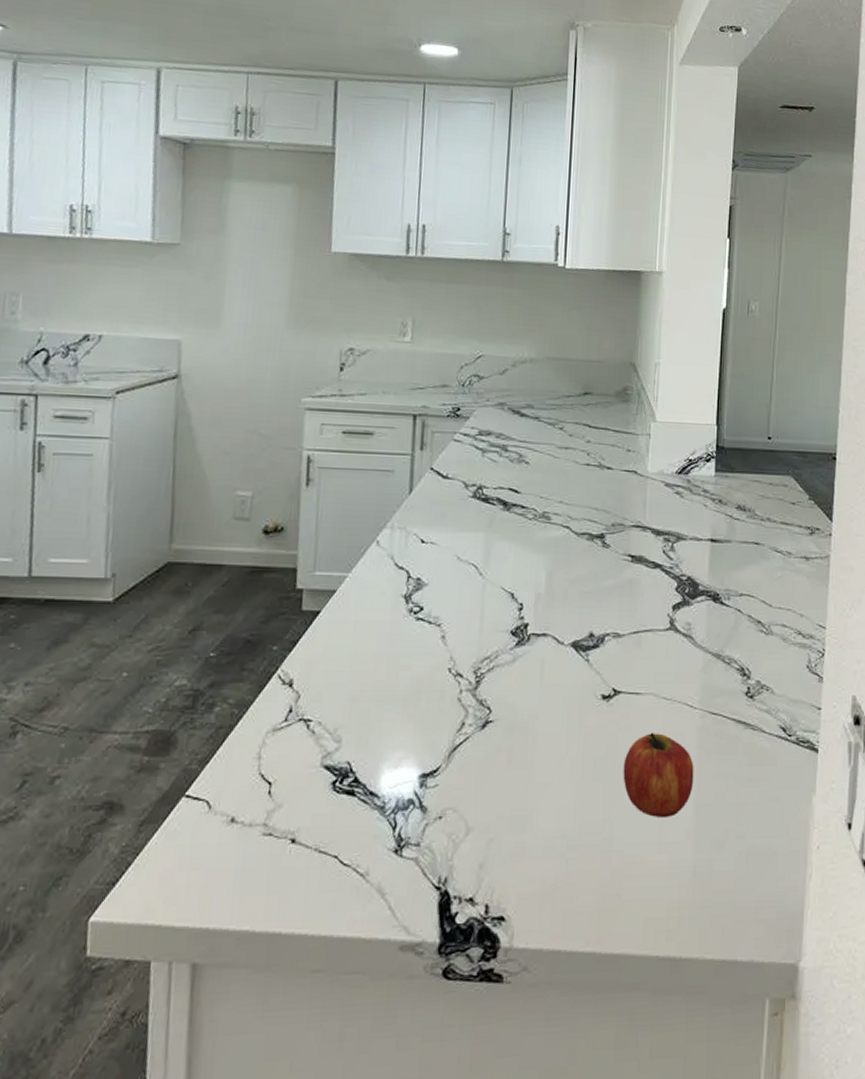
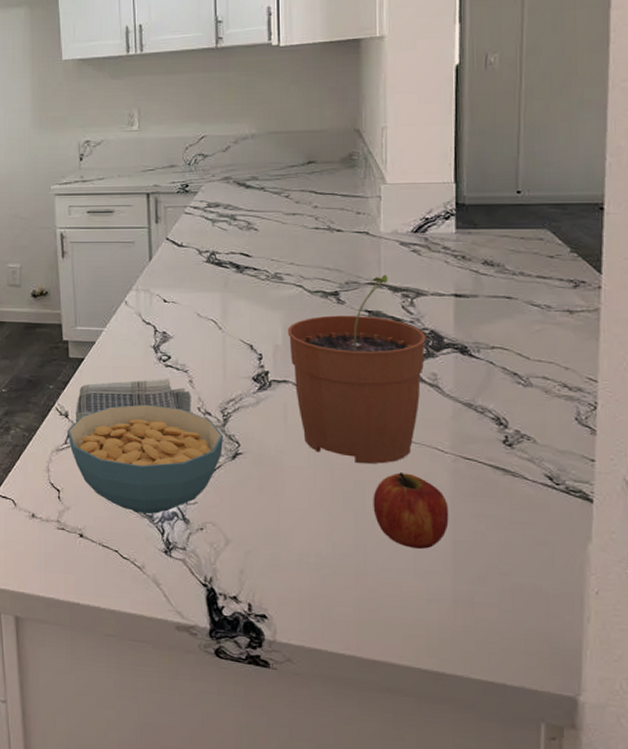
cereal bowl: none [289,666,475,805] -> present [67,404,224,514]
dish towel: none [300,633,443,693] -> present [75,378,192,423]
plant pot: none [551,517,683,726] -> present [287,275,426,465]

